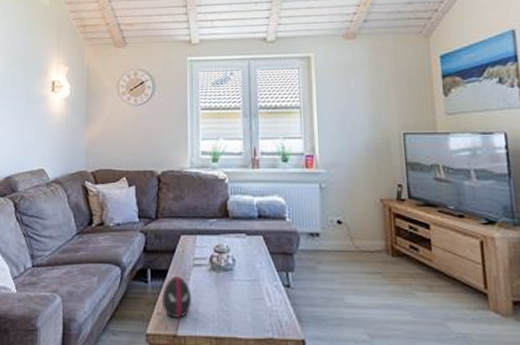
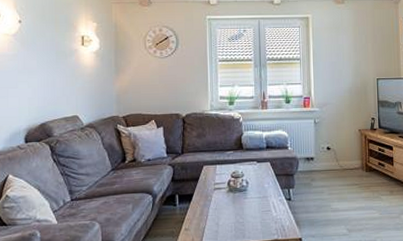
decorative egg: present [162,276,192,318] -> none [189,199,214,232]

